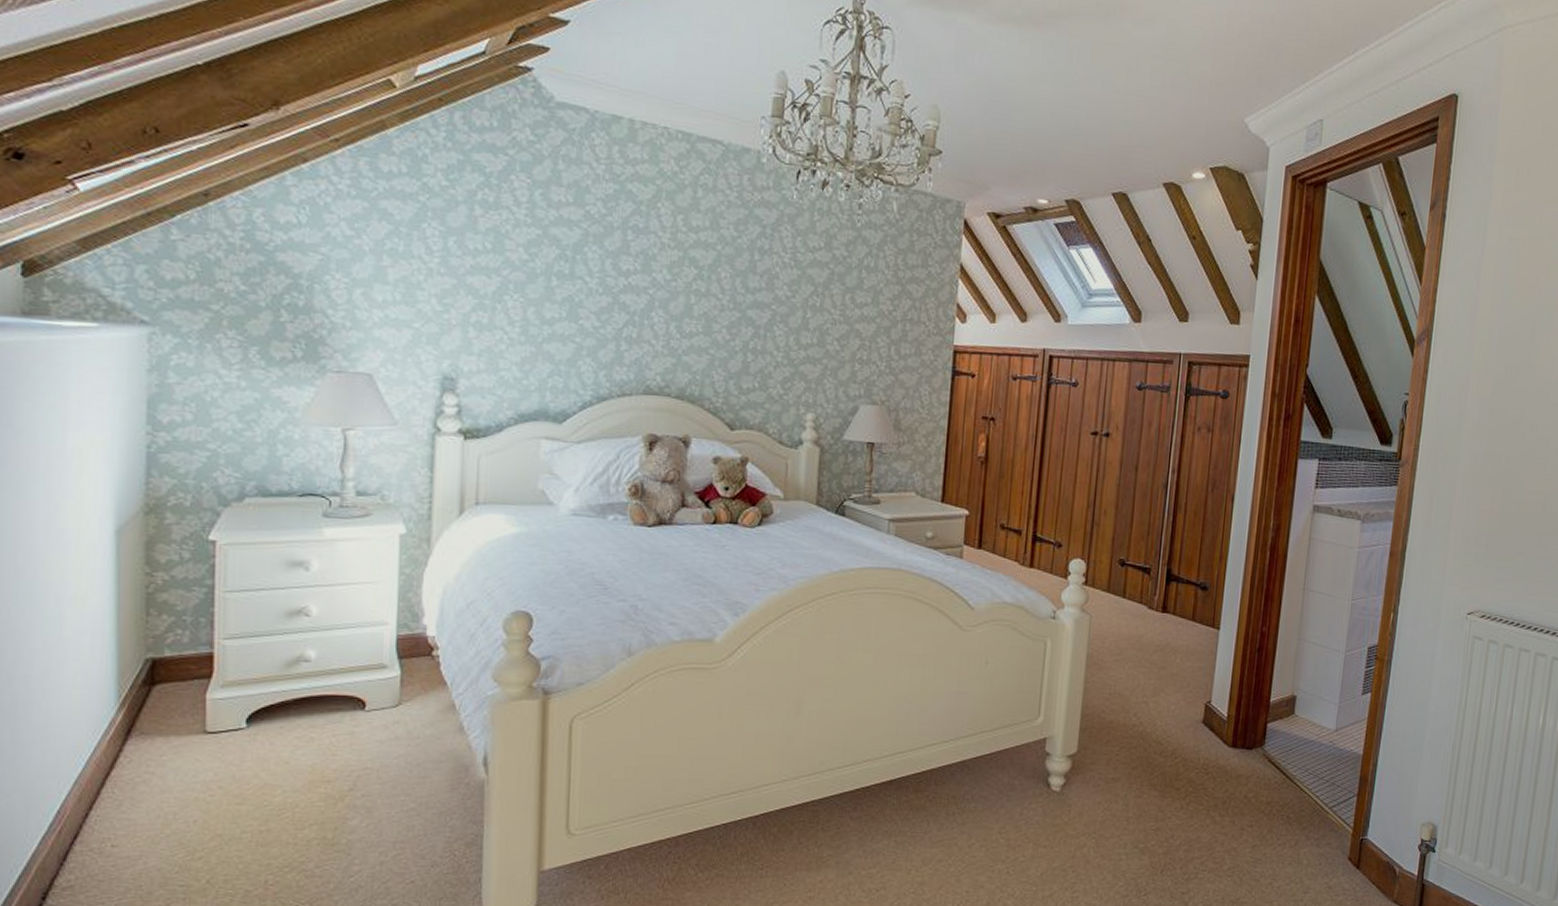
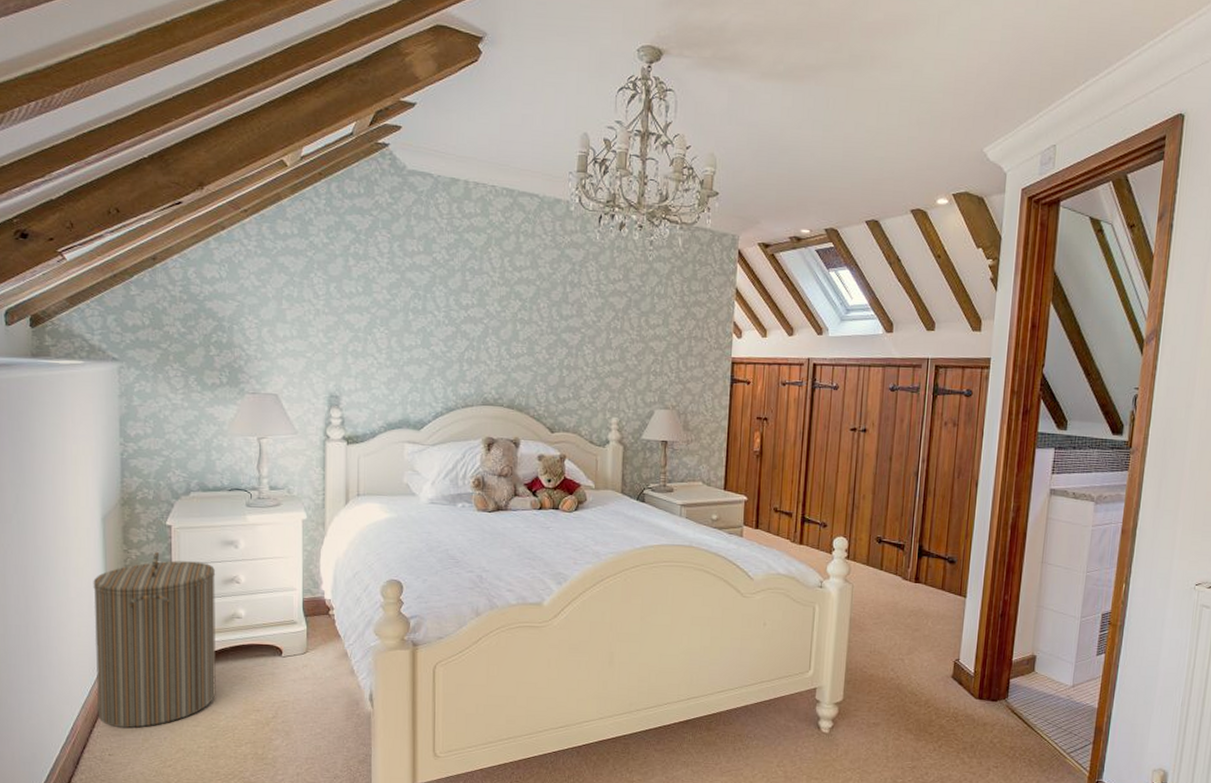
laundry hamper: none [97,574,277,810] -> present [93,551,216,728]

